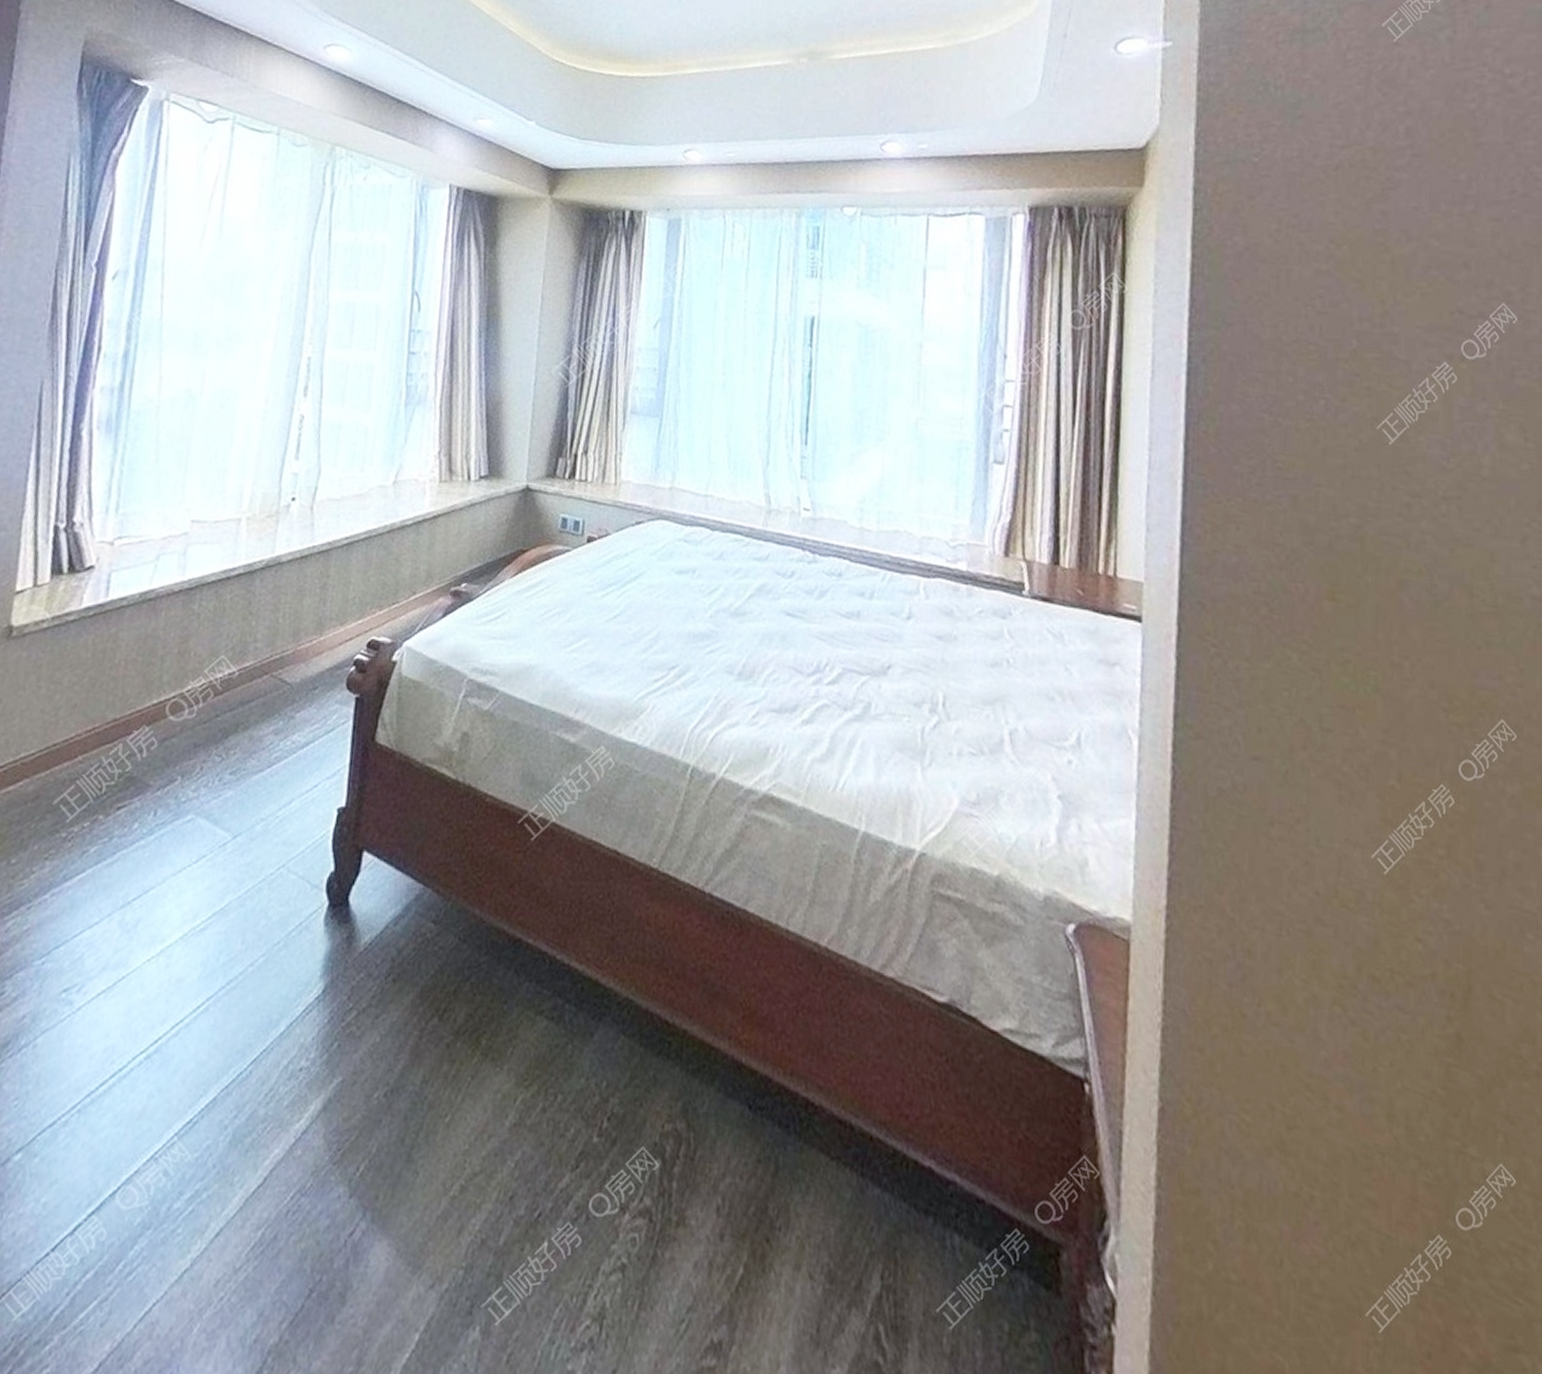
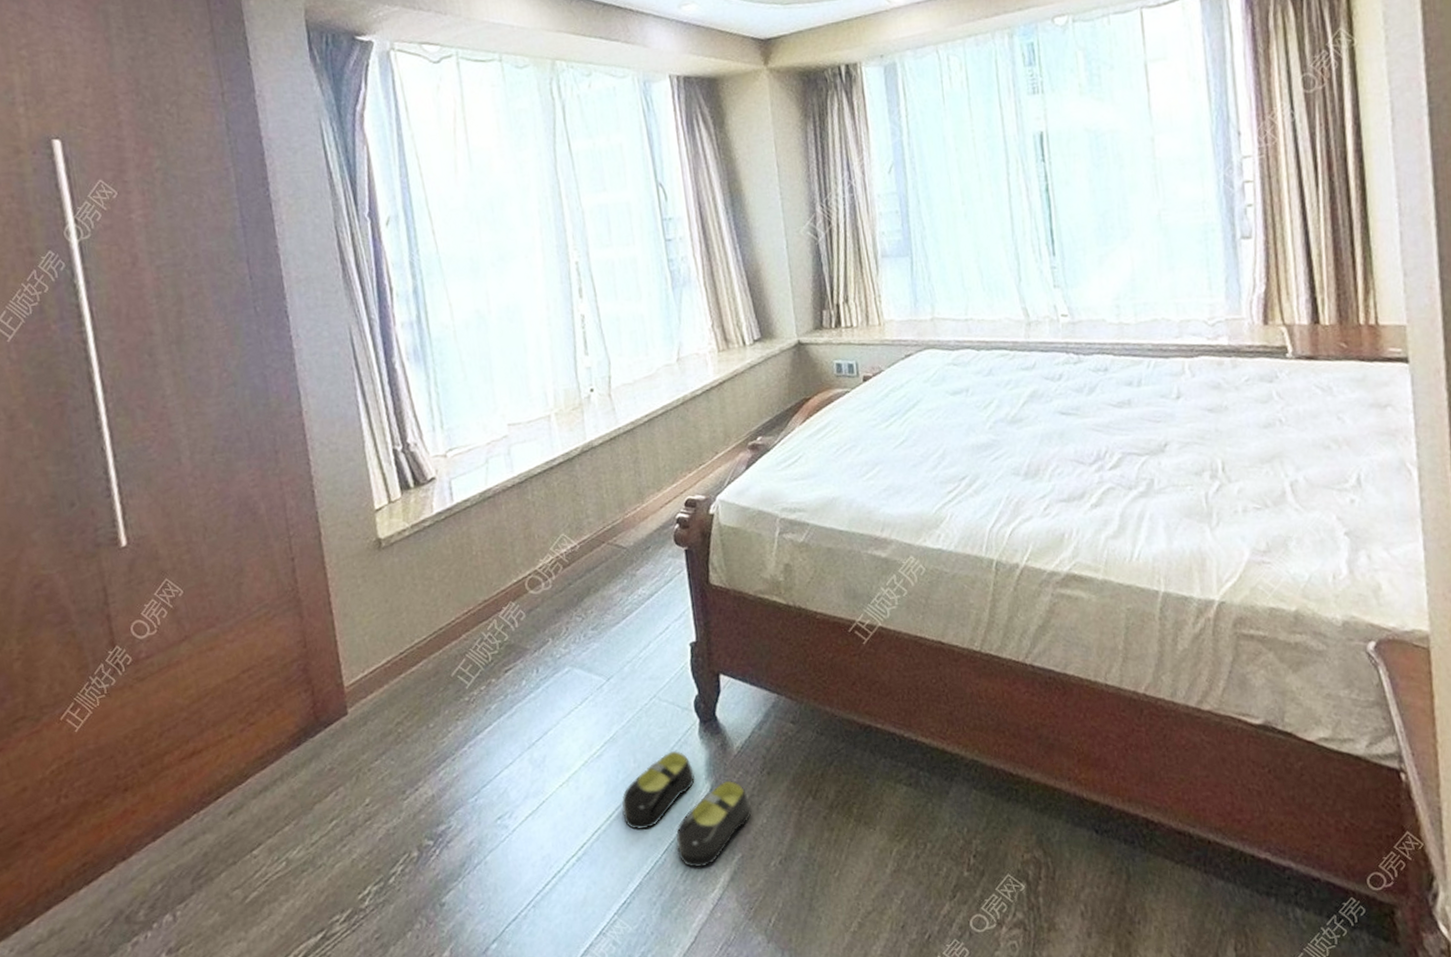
slippers: none [213,937,367,1089] -> present [622,751,753,868]

